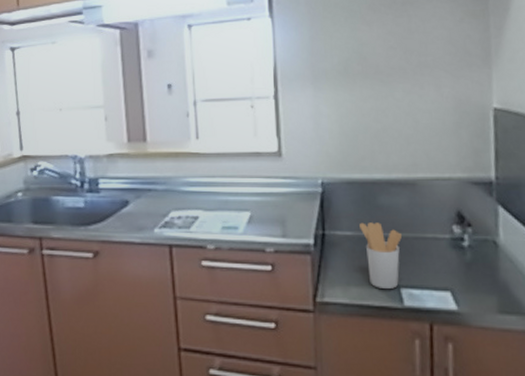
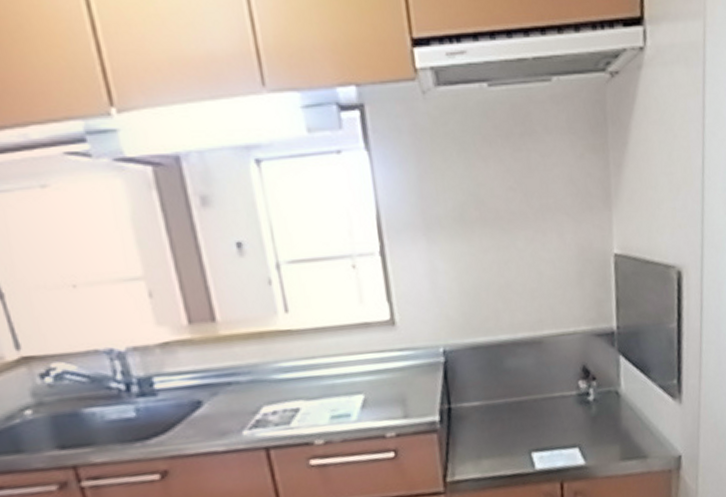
utensil holder: present [360,222,403,289] -> none [487,387,531,457]

